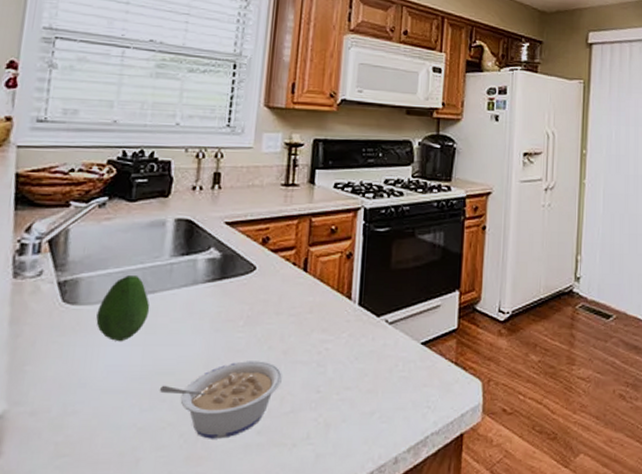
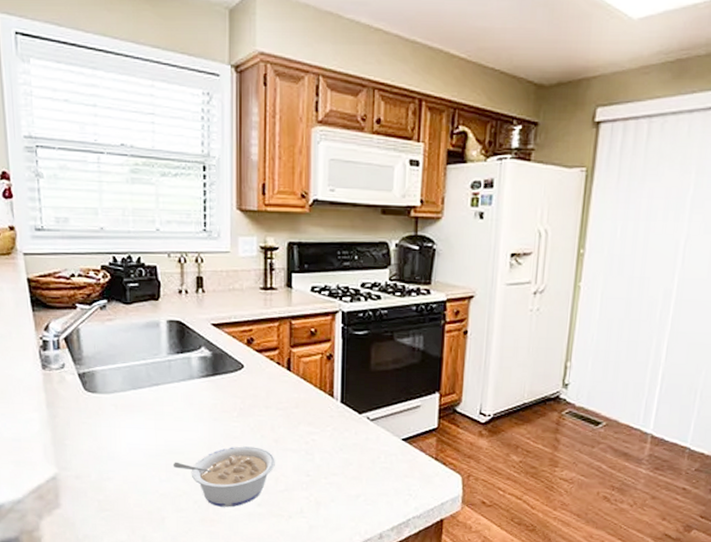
fruit: present [96,276,150,341] -> none [113,370,156,424]

